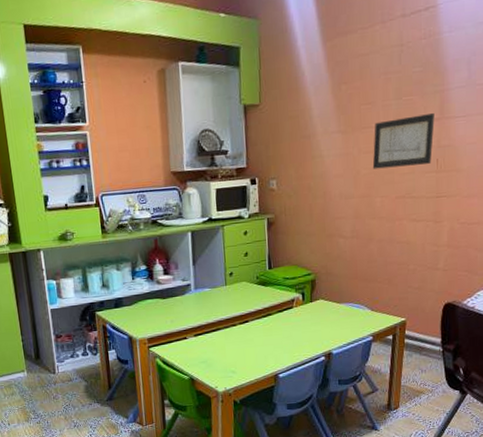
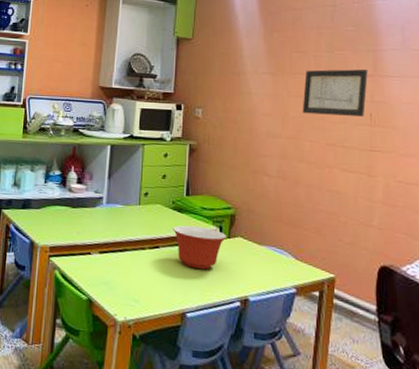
mixing bowl: none [259,296,310,335] -> present [173,225,227,270]

